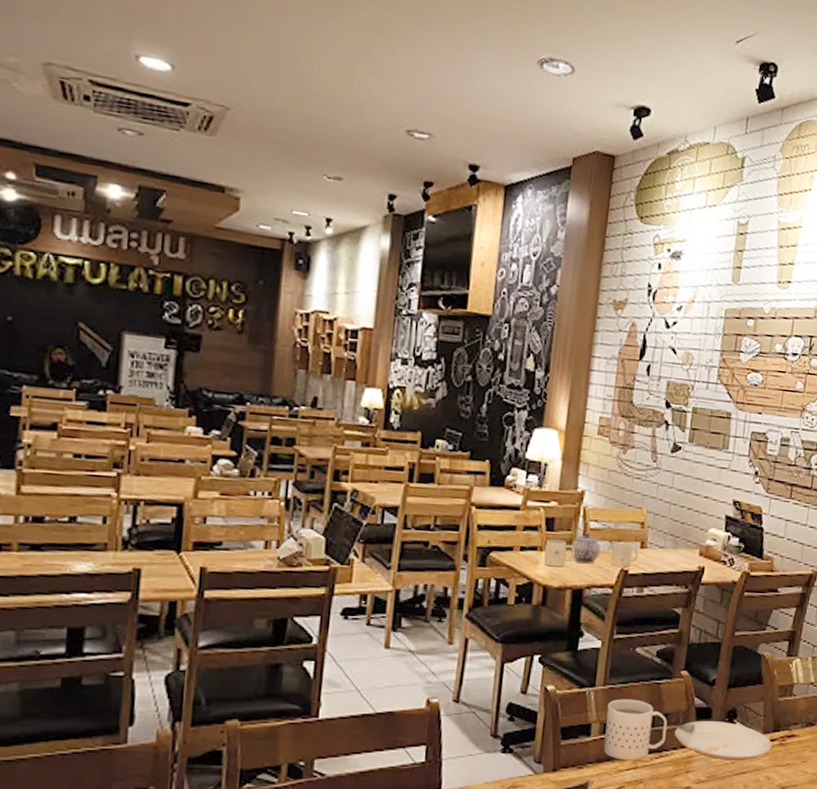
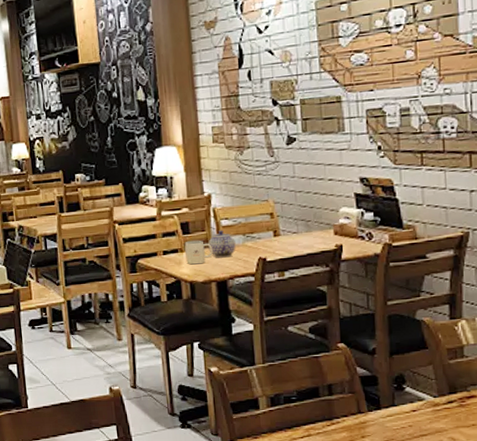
mug: present [603,699,667,761] -> none [270,373,335,429]
mug: present [610,542,639,568] -> none [245,234,274,257]
plate: present [674,720,772,761] -> none [342,387,450,425]

